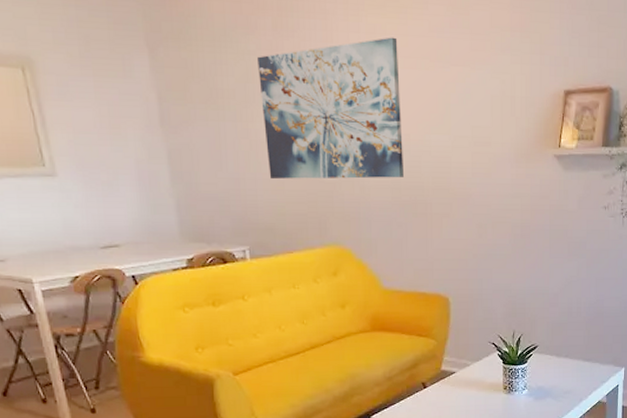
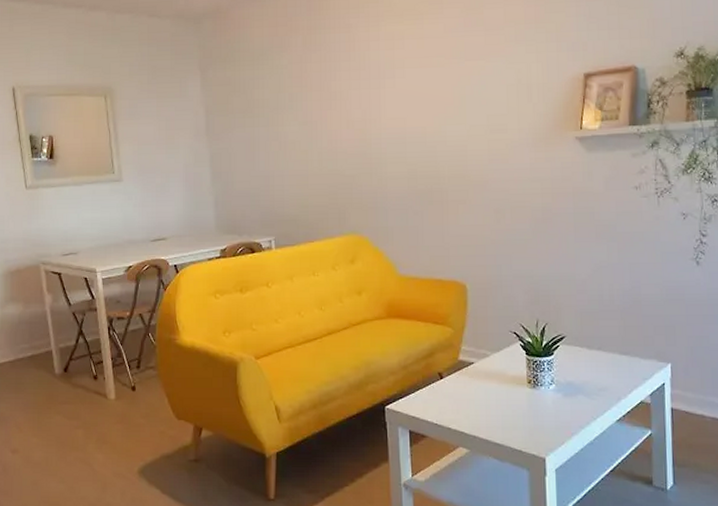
wall art: present [258,37,404,179] -> none [289,41,420,174]

